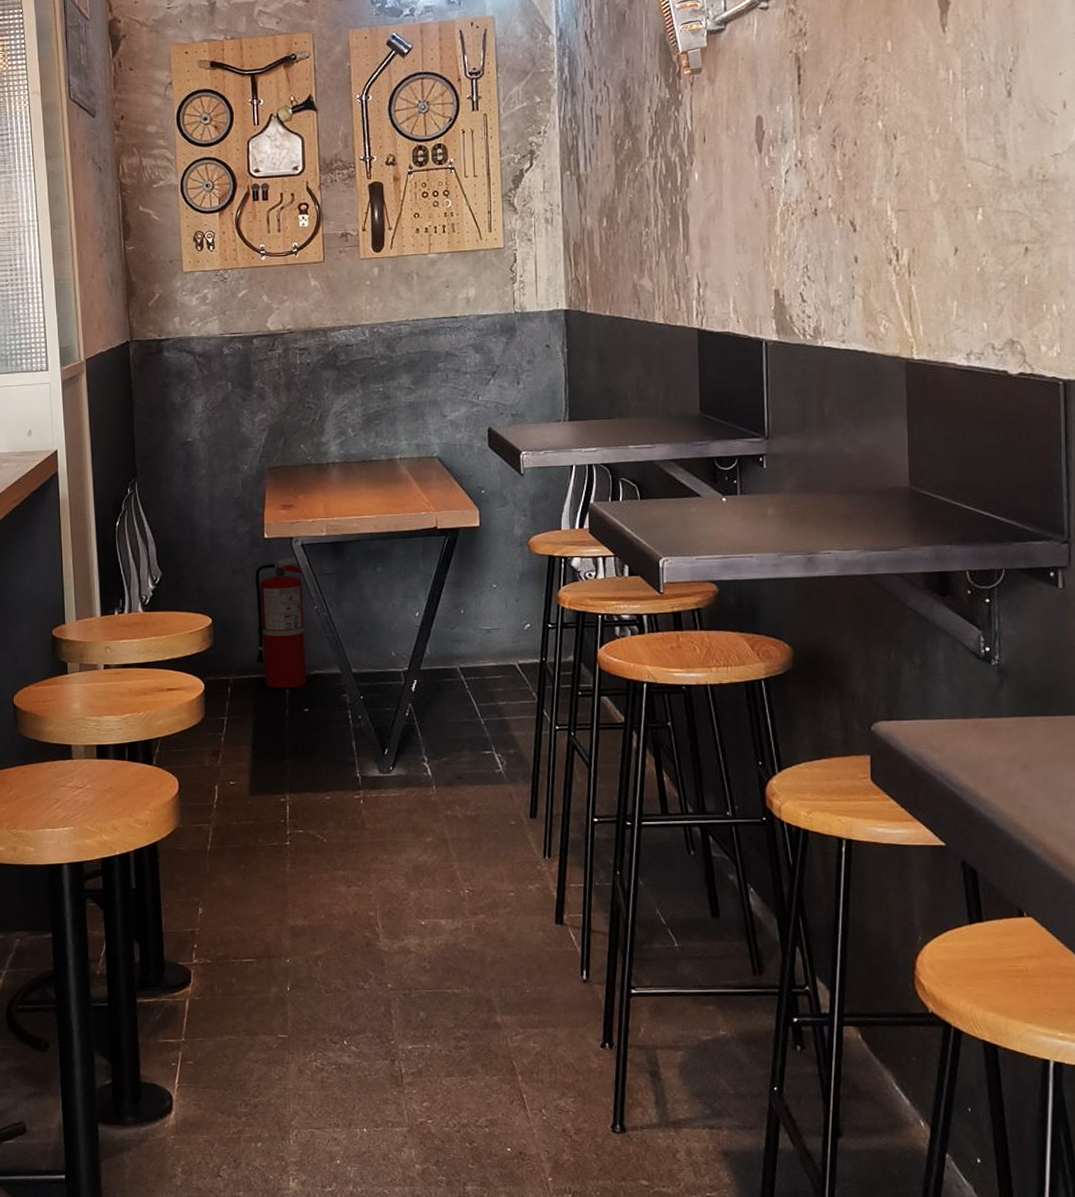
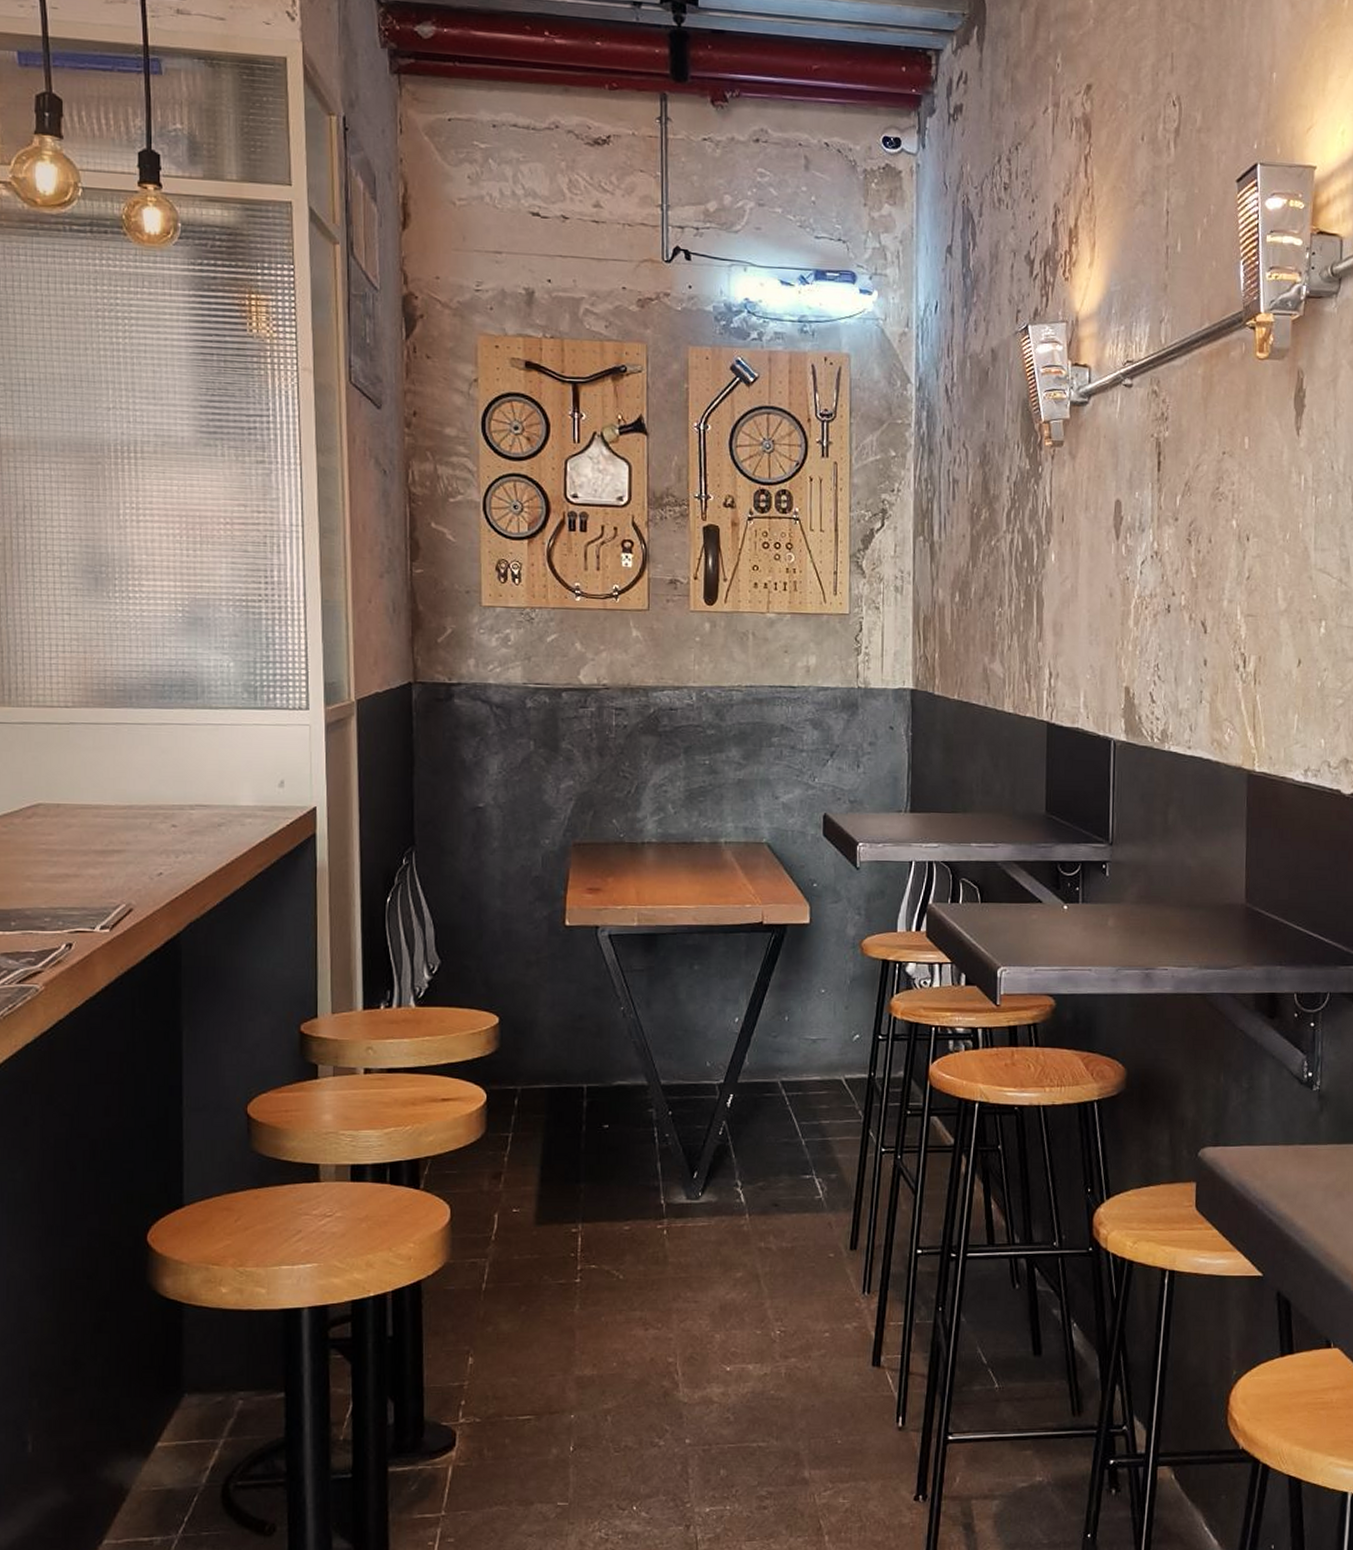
fire extinguisher: present [255,556,307,689] -> none [549,947,609,1102]

